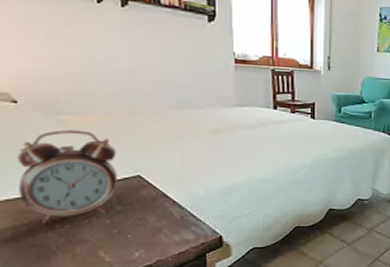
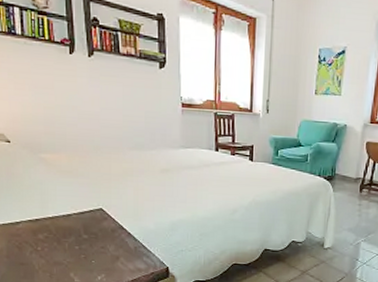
alarm clock: present [18,130,118,223] -> none [10,166,85,246]

